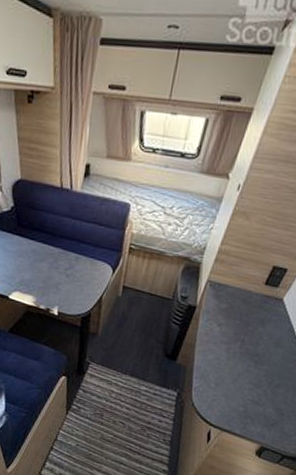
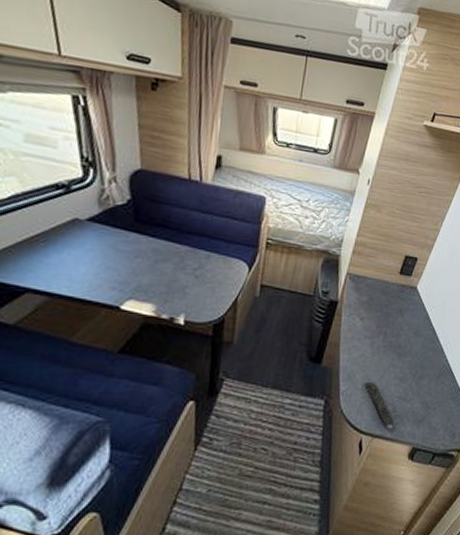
remote control: none [217,382,245,427] -> present [364,381,395,429]

